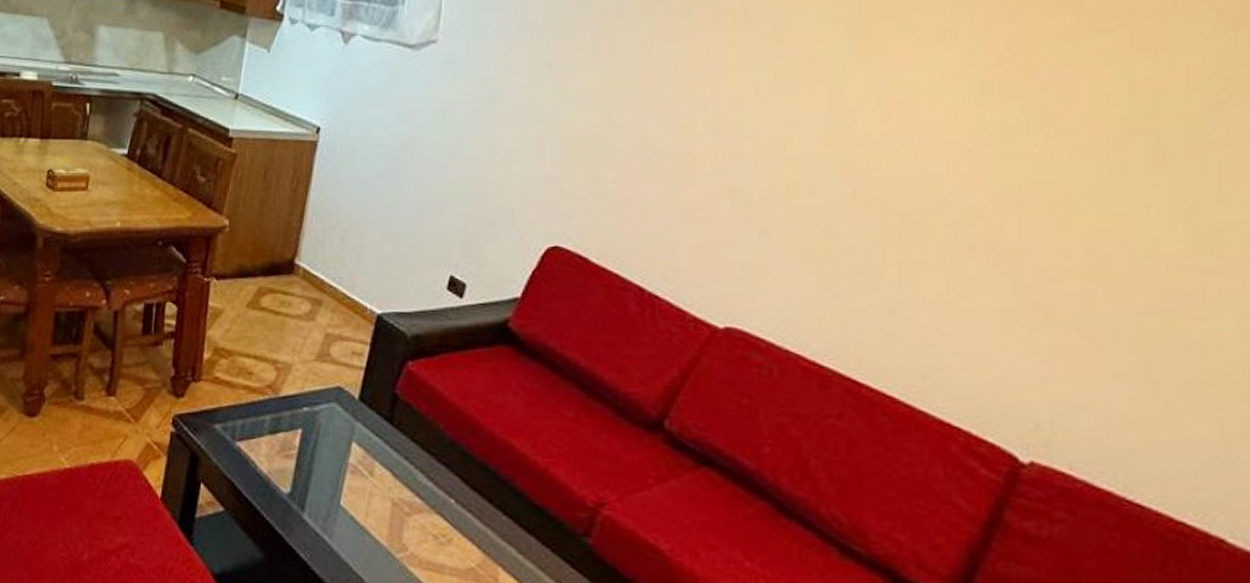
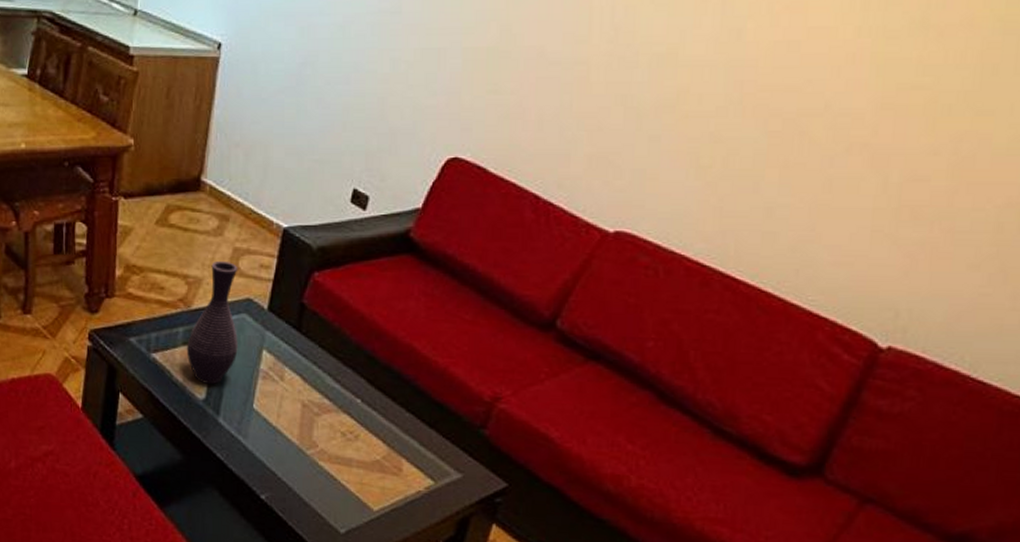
vase: none [272,346,330,477] -> present [186,260,238,384]

